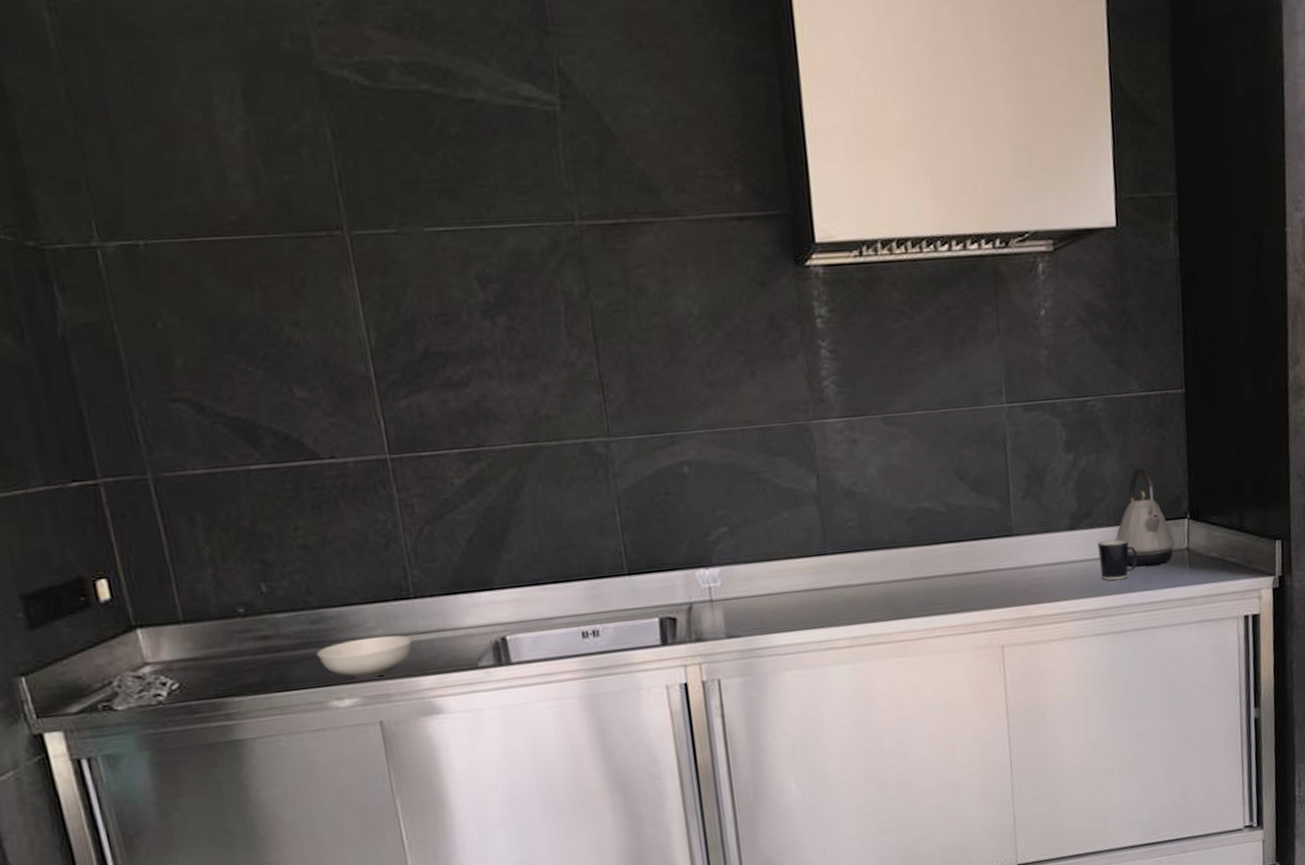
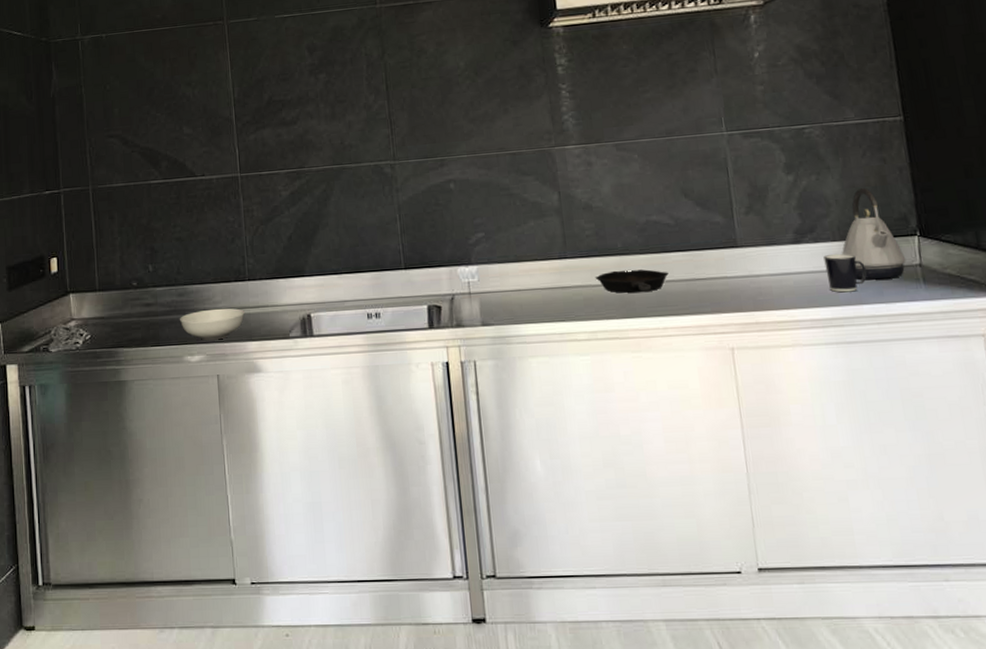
frying pan: none [858,564,939,592] -> present [595,269,669,293]

